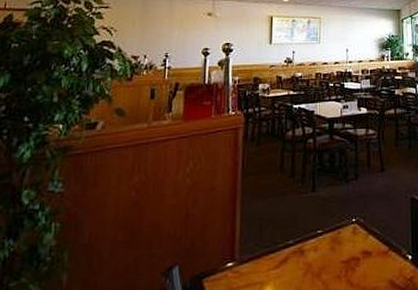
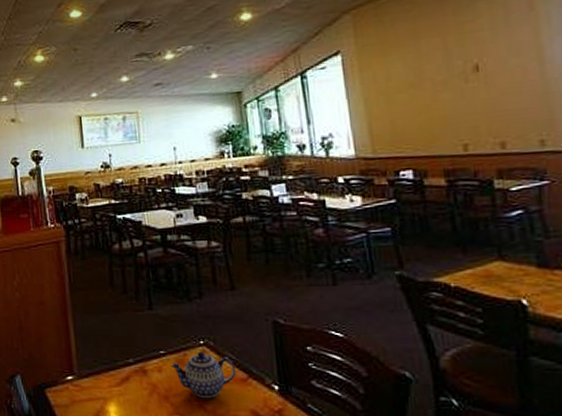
teapot: none [326,229,380,274] -> present [171,351,237,399]

